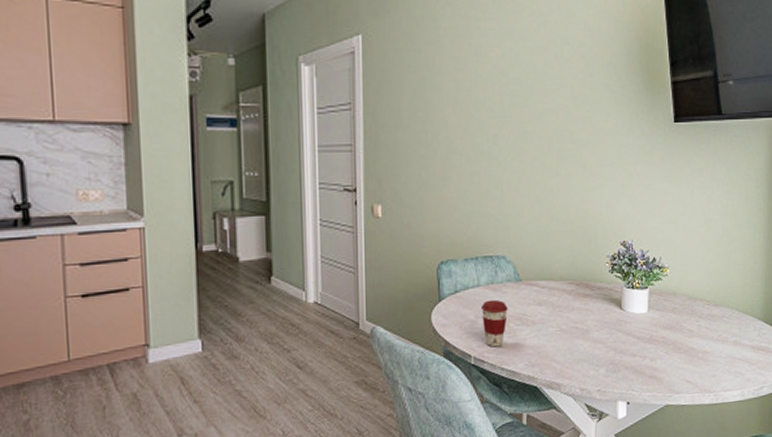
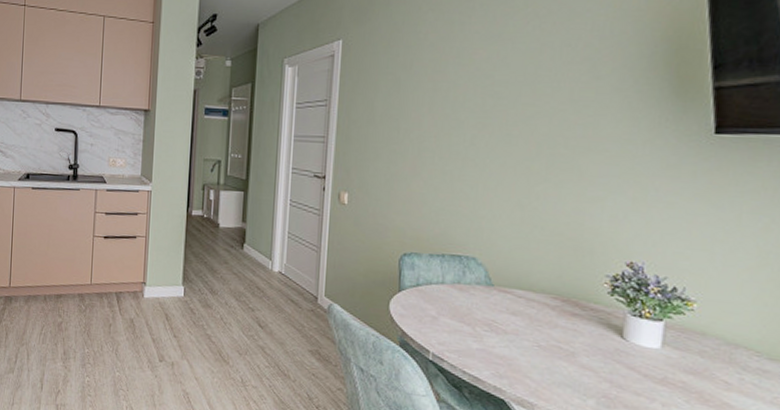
coffee cup: present [480,299,508,347] -> none [443,299,475,349]

